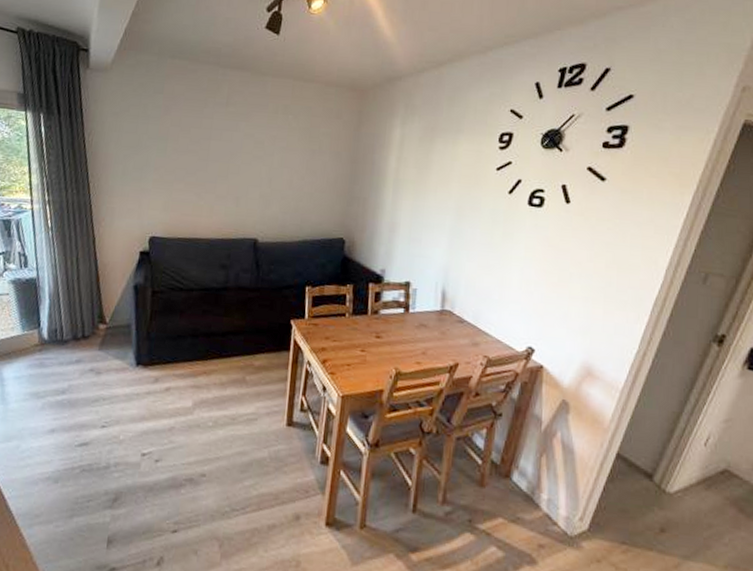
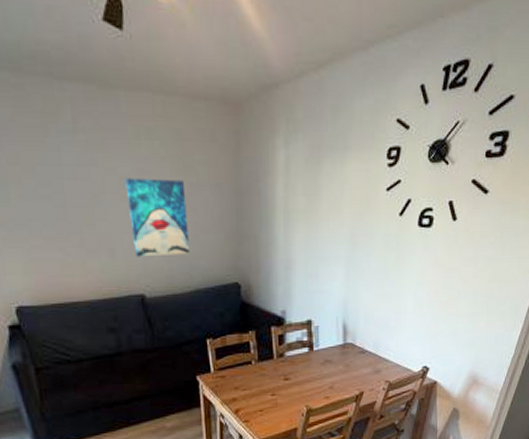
wall art: none [256,142,309,209] -> present [125,178,190,257]

